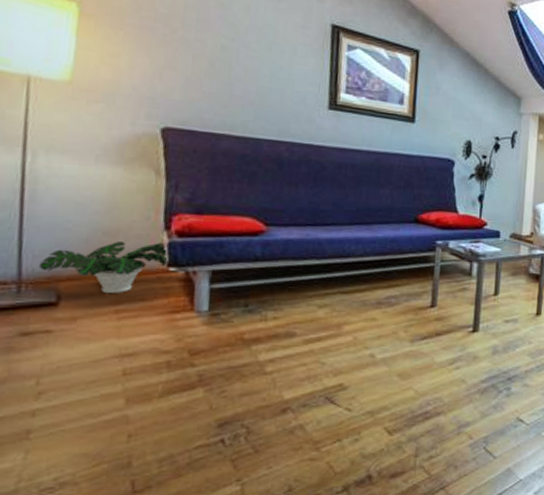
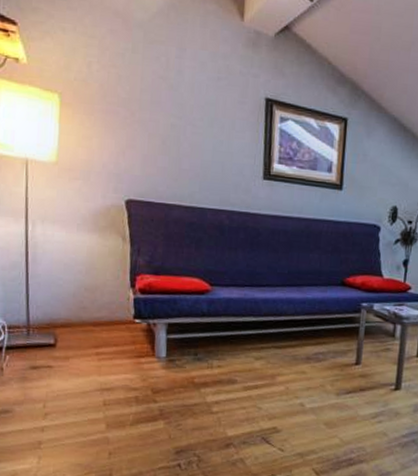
potted plant: present [38,240,170,293] -> none [40,295,135,339]

